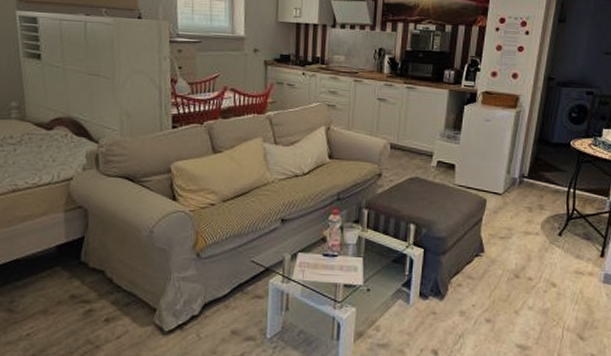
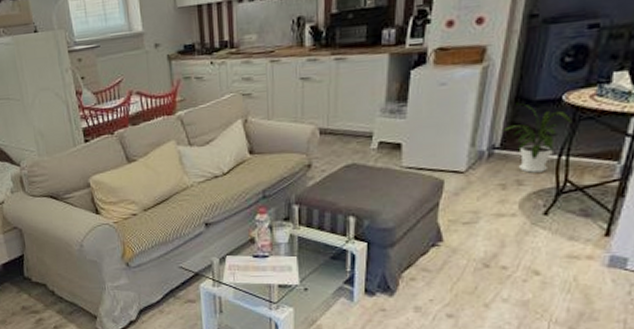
house plant: none [529,144,576,200] -> present [501,103,571,173]

